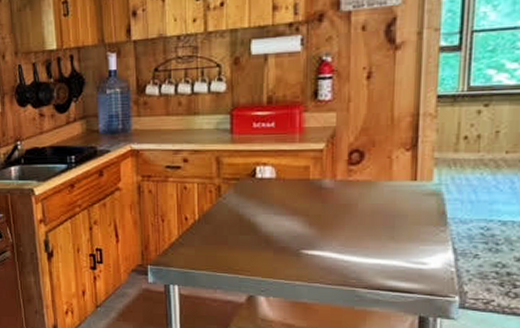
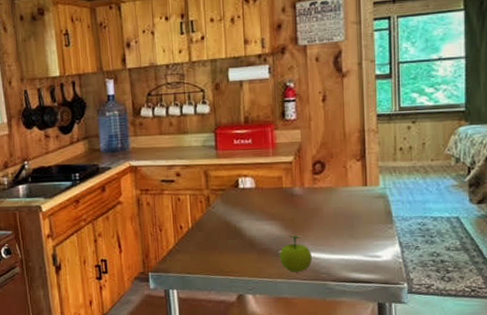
fruit: none [301,233,340,276] -> present [280,235,312,273]

